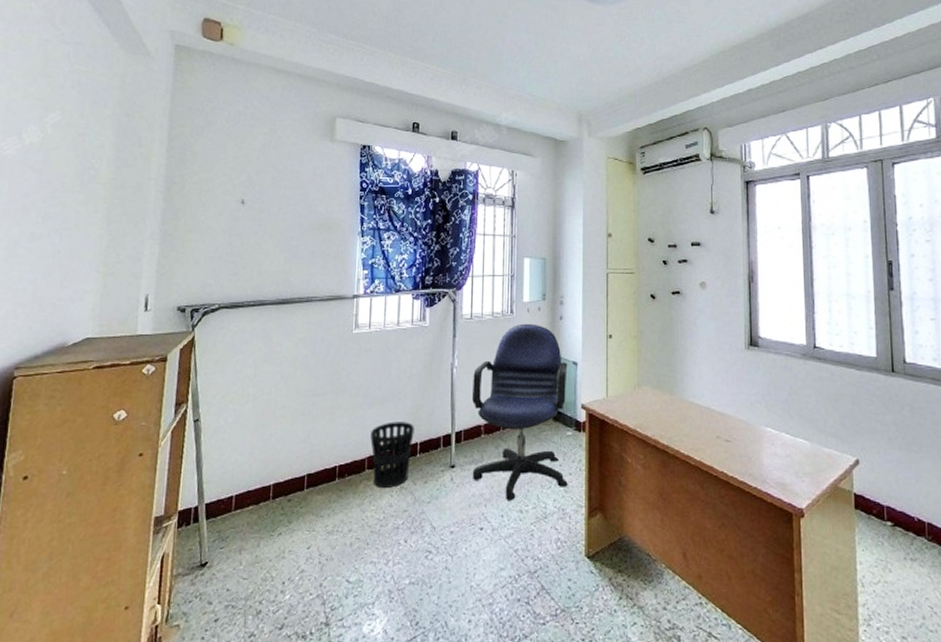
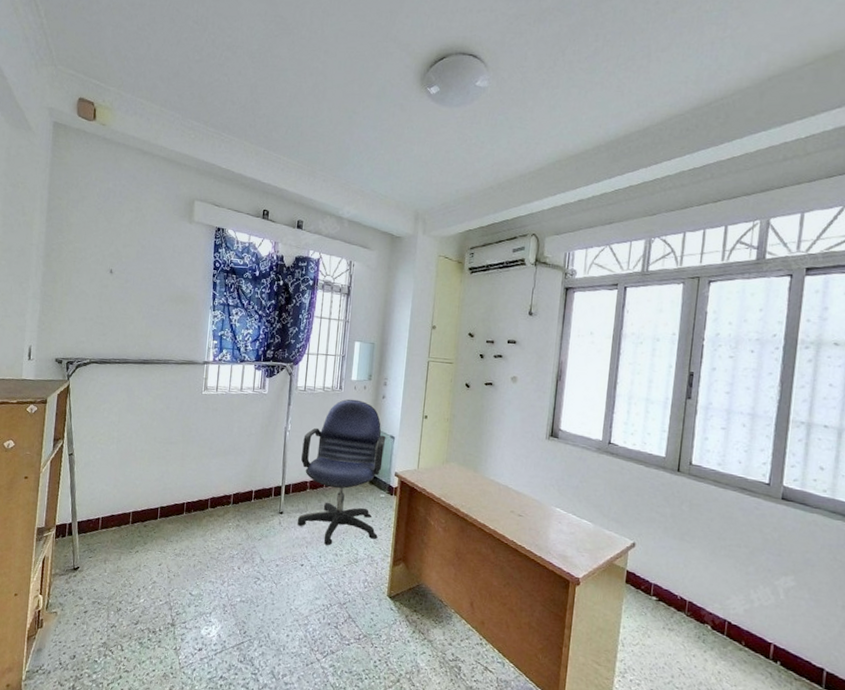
wastebasket: present [370,421,414,489] -> none [213,471,251,525]

